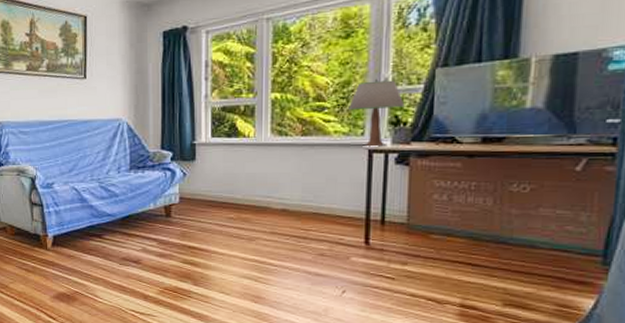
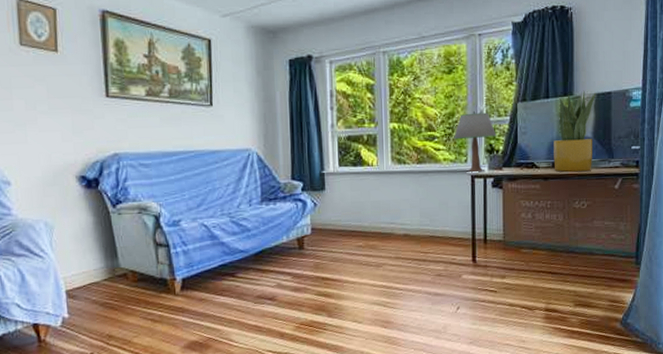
planter: none [483,51,555,150] -> present [554,90,597,172]

